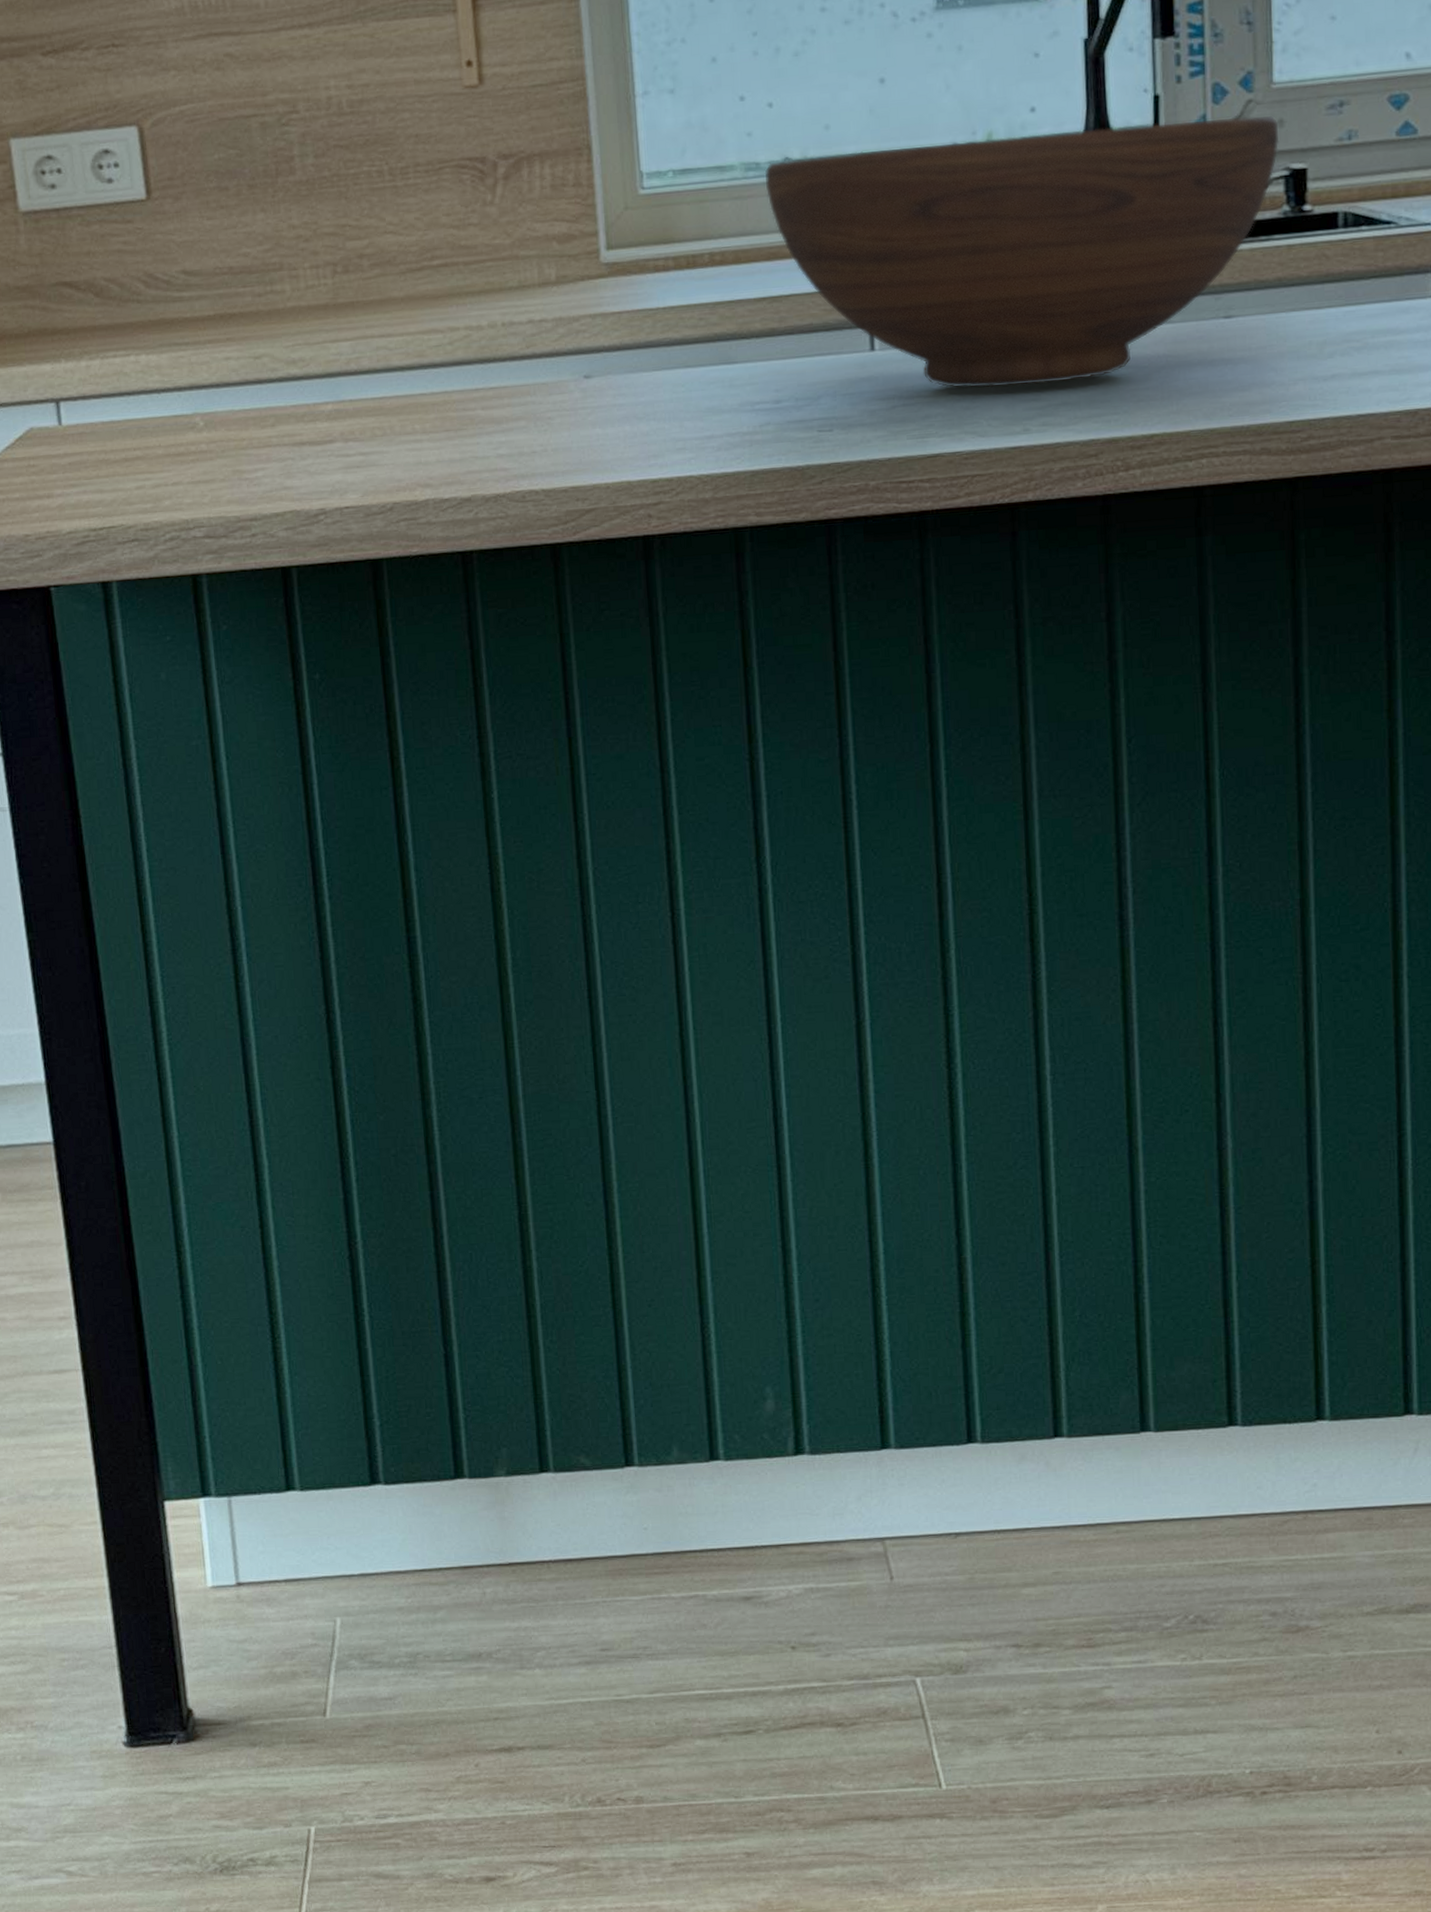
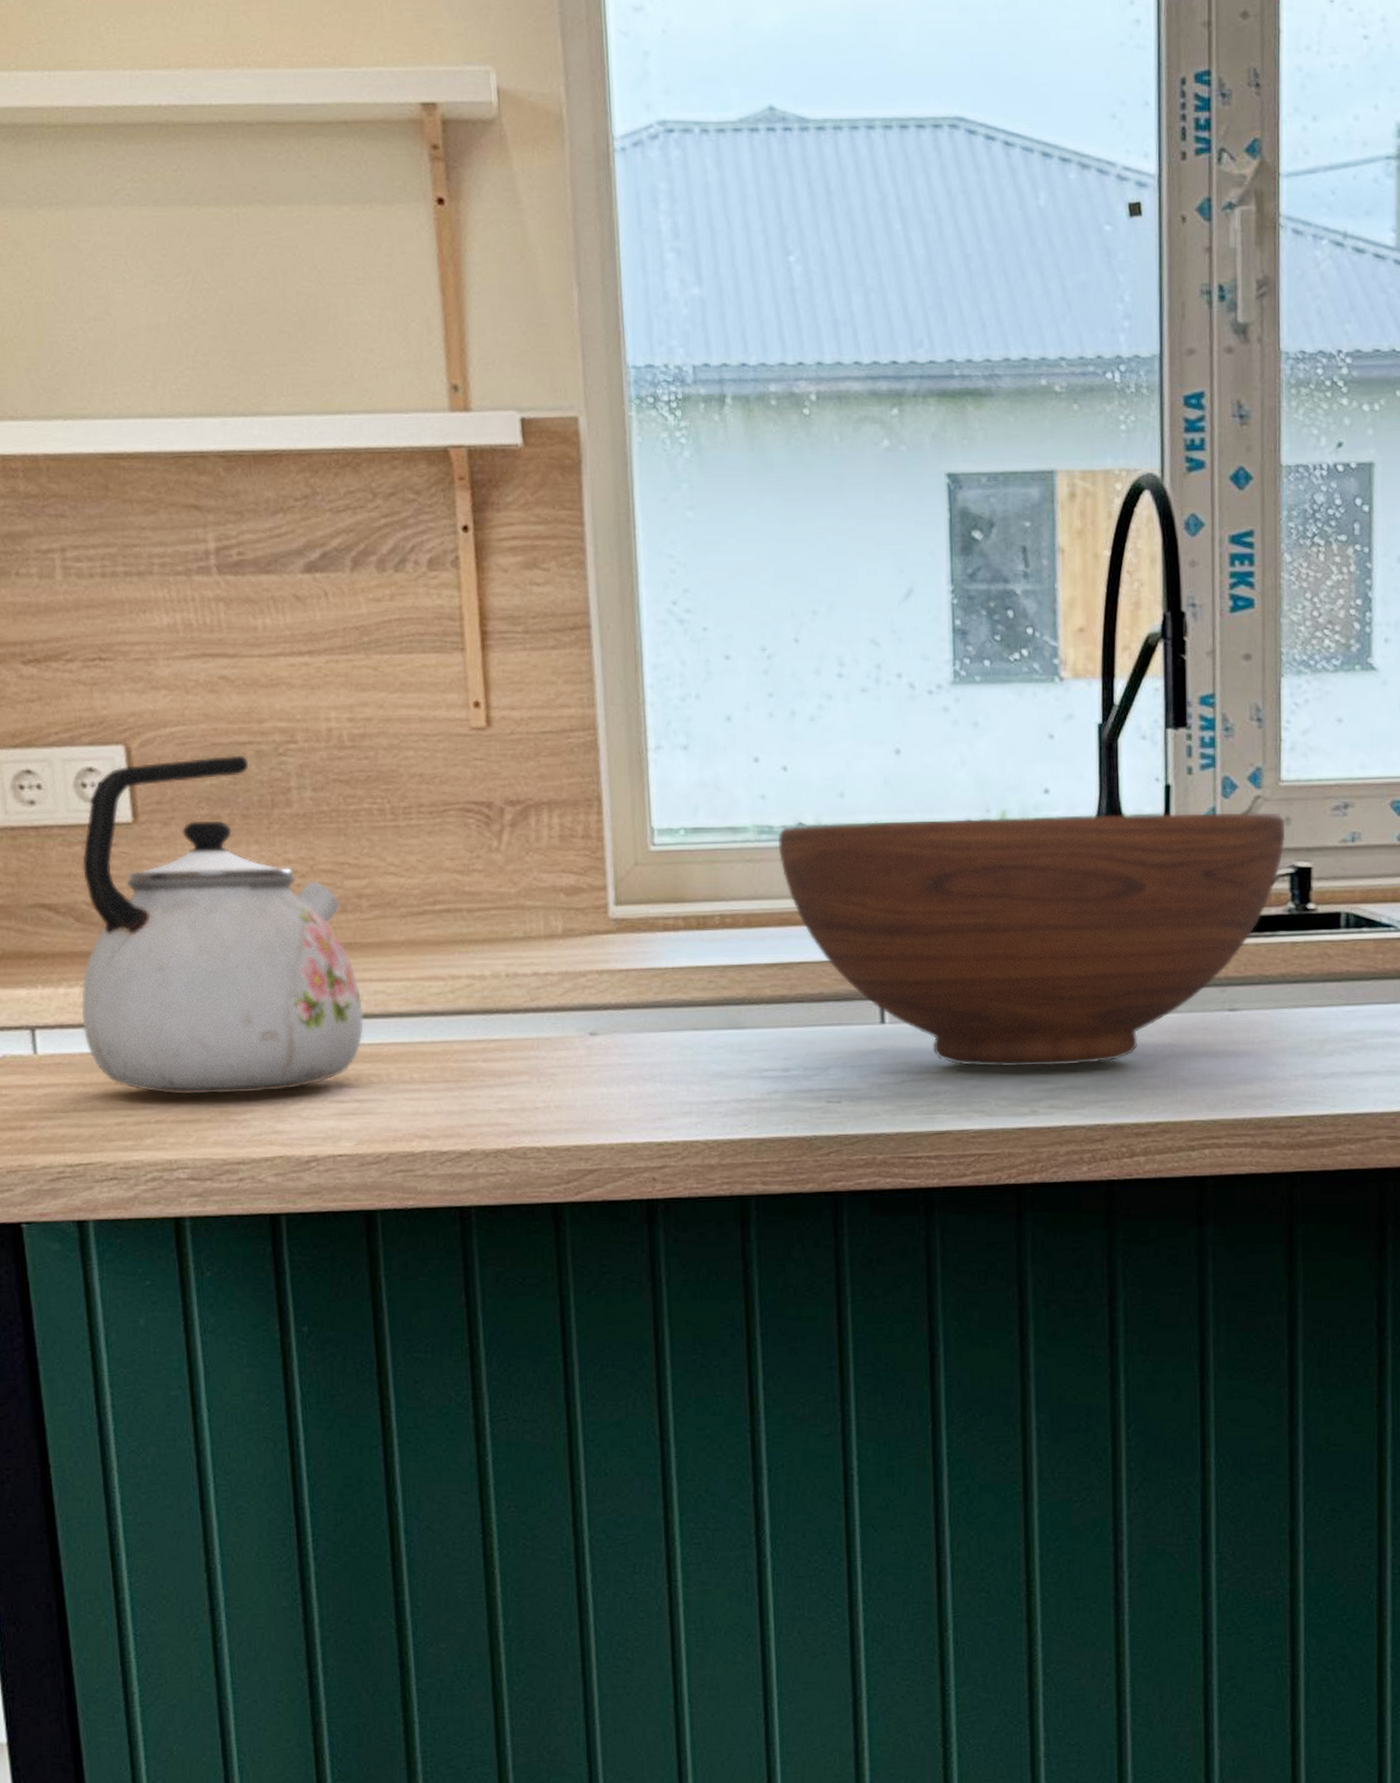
kettle: none [100,128,367,457] -> present [81,755,364,1095]

